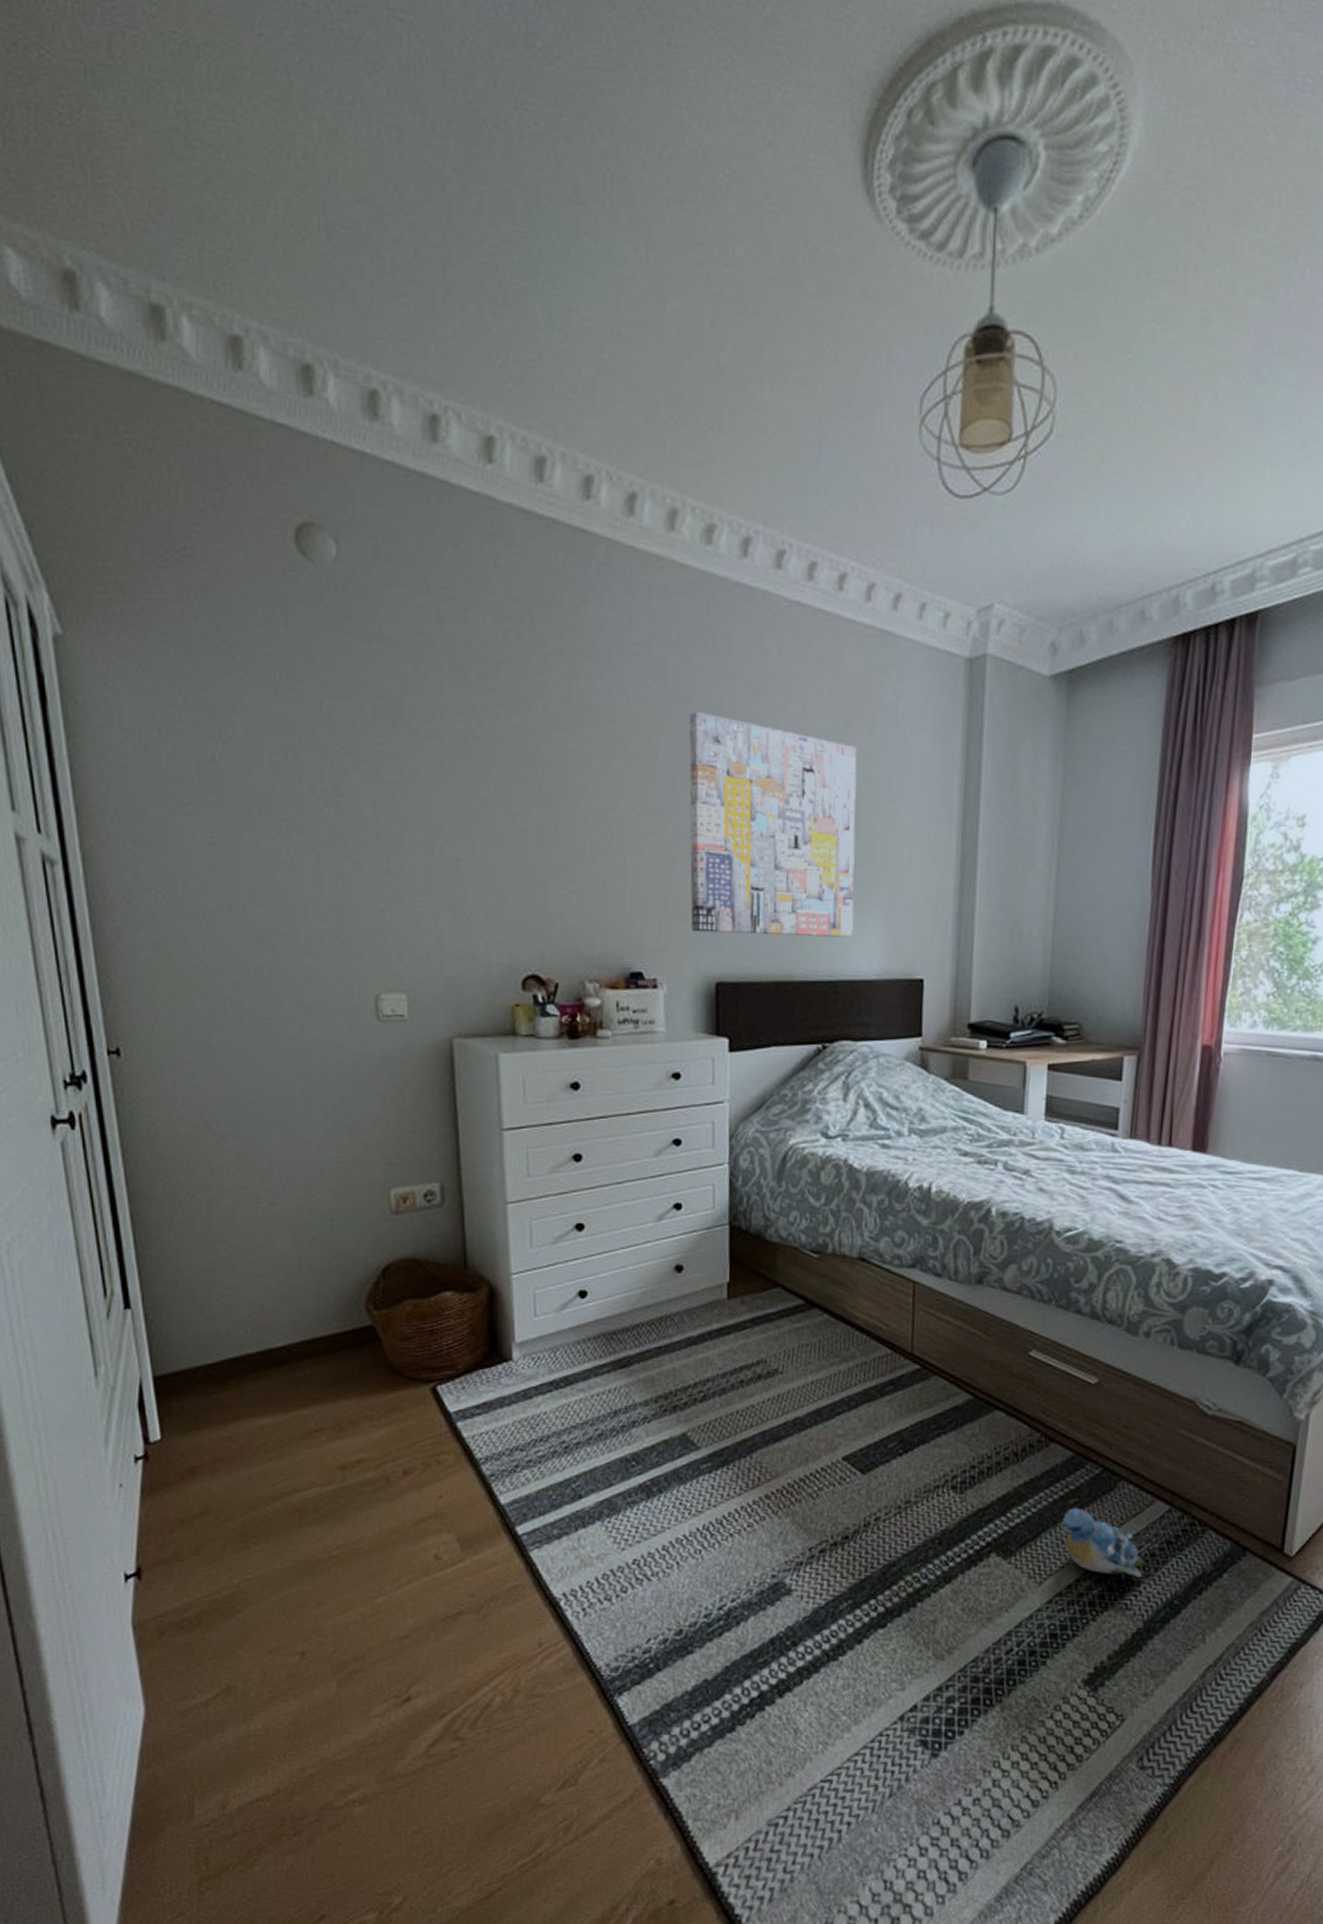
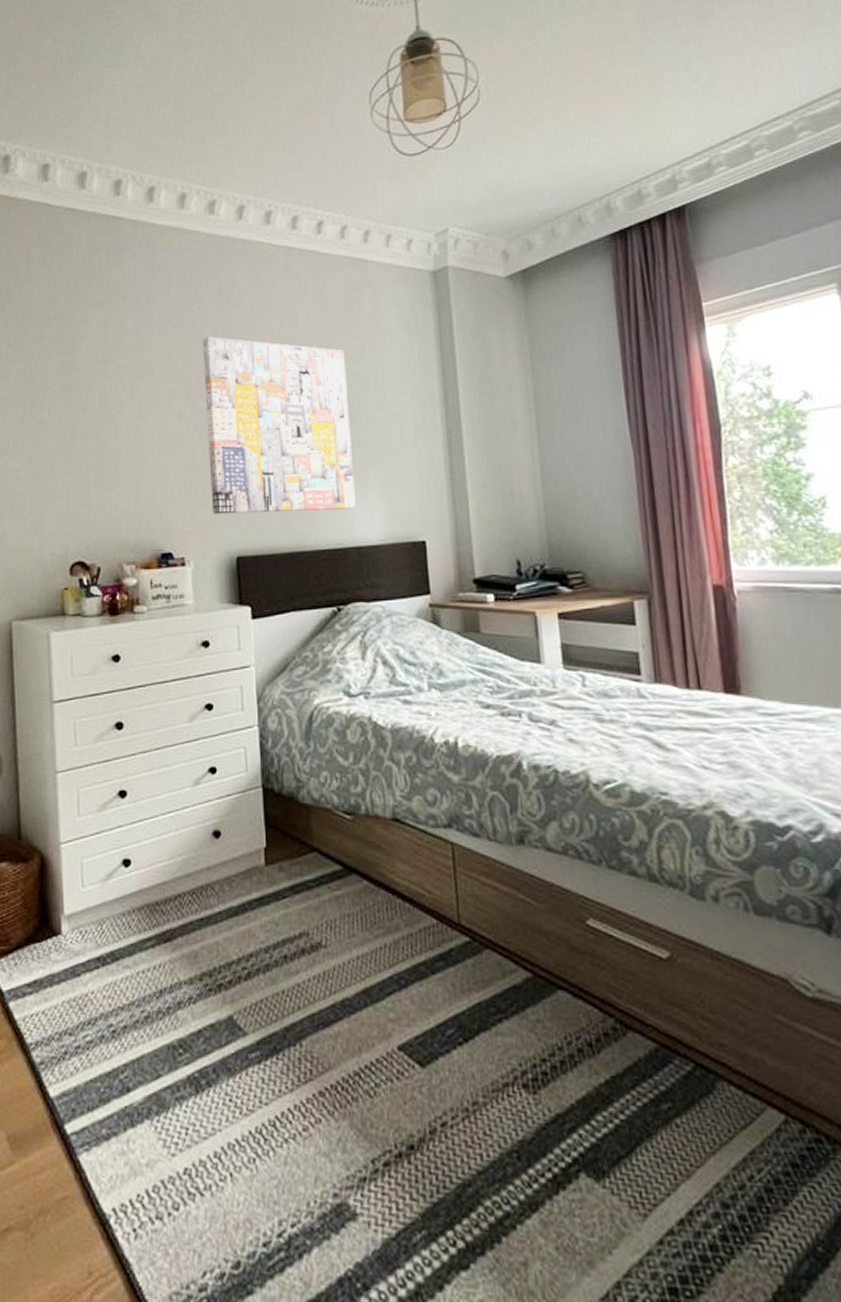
plush toy: present [1059,1508,1147,1577] -> none [655,1115,772,1212]

